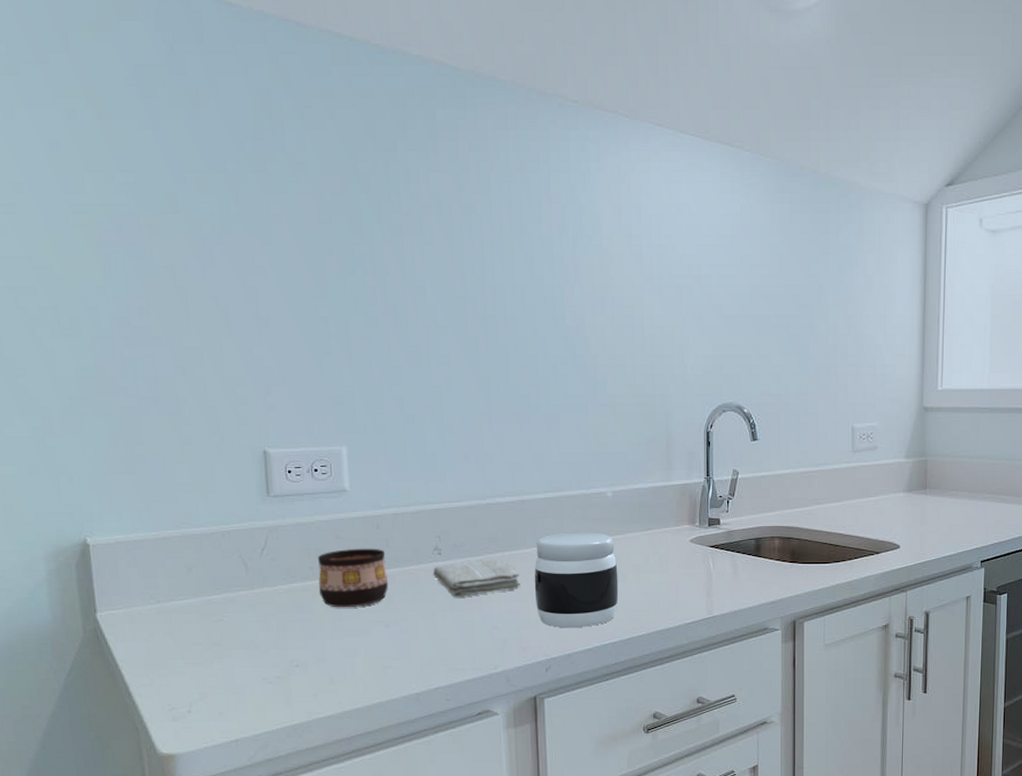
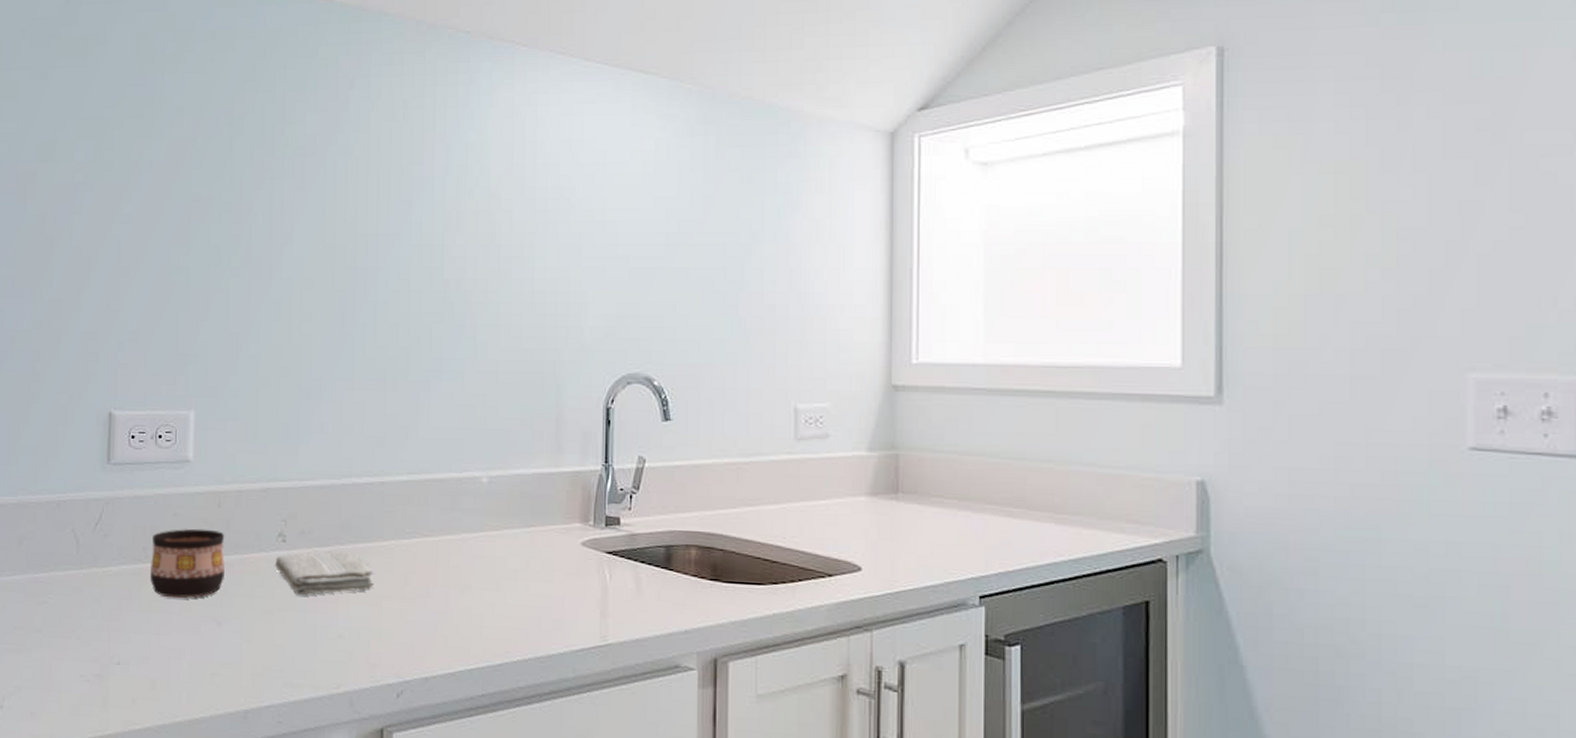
jar: present [534,532,619,628] -> none [389,524,491,645]

